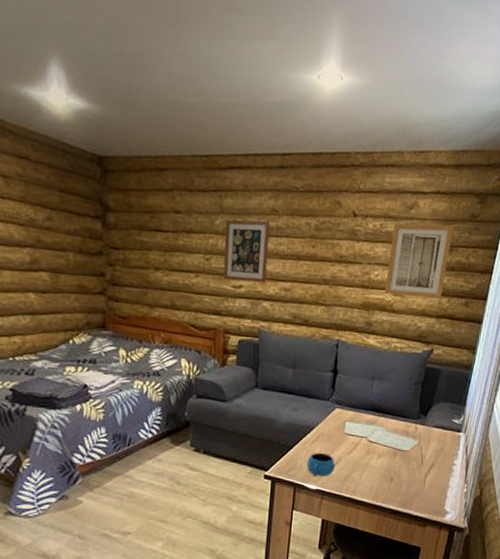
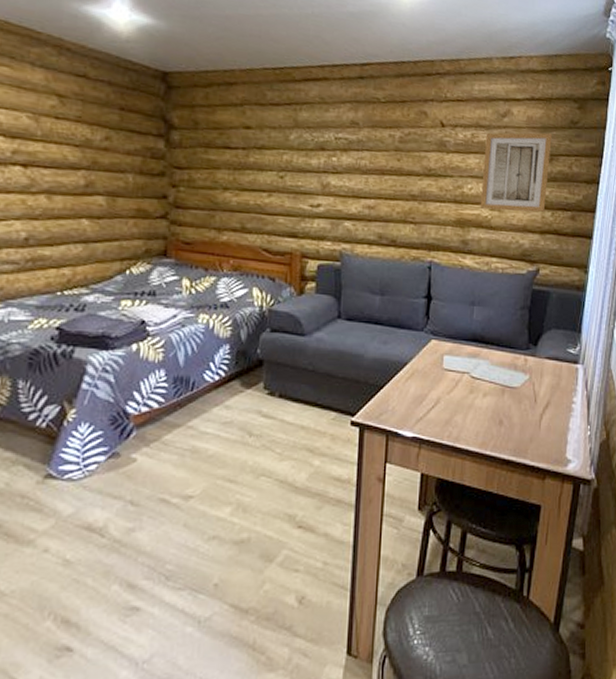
wall art: present [223,219,270,283] -> none [299,133,350,201]
mug: present [306,453,335,477] -> none [400,393,434,421]

